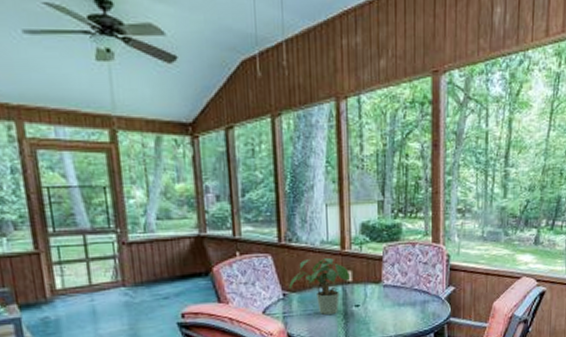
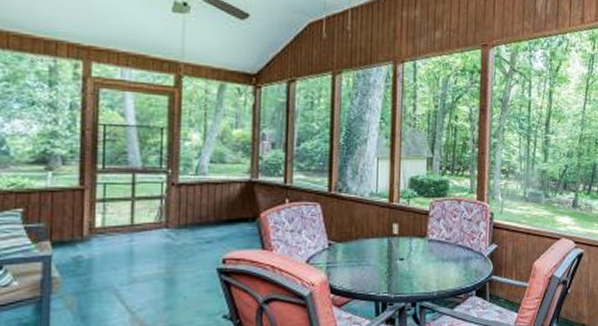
potted plant: present [289,258,351,315] -> none [335,210,397,267]

